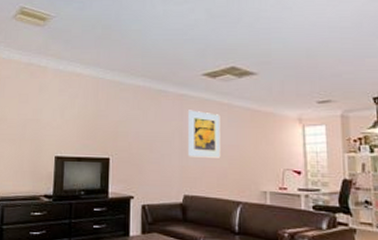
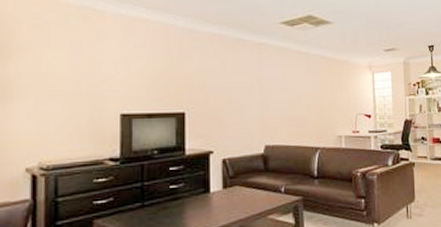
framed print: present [188,110,221,158] -> none [268,59,300,107]

